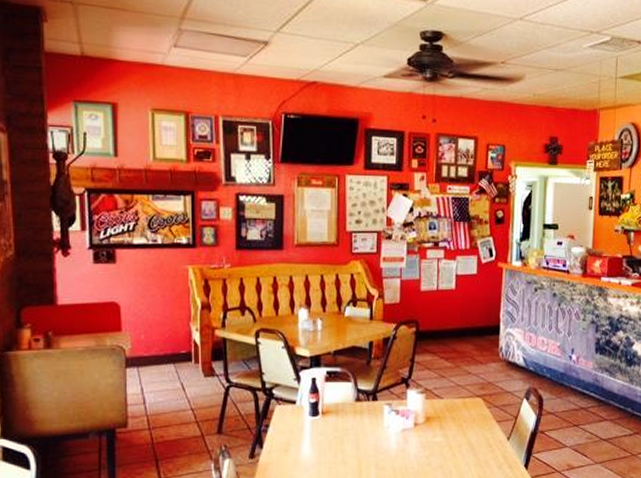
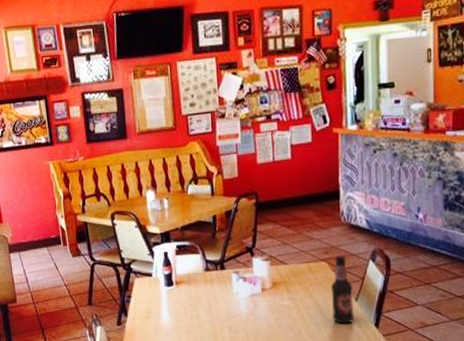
bottle: none [484,392,506,464] -> present [330,255,354,324]

